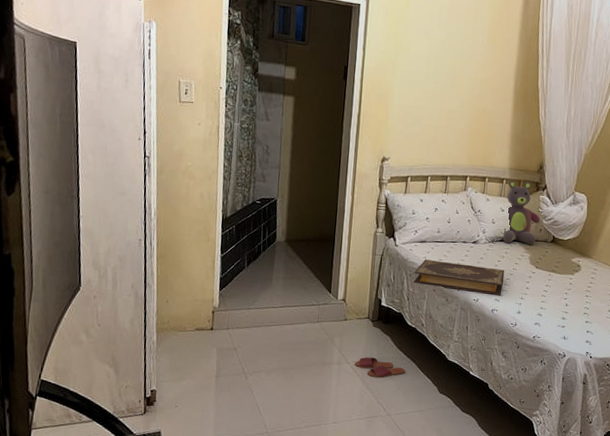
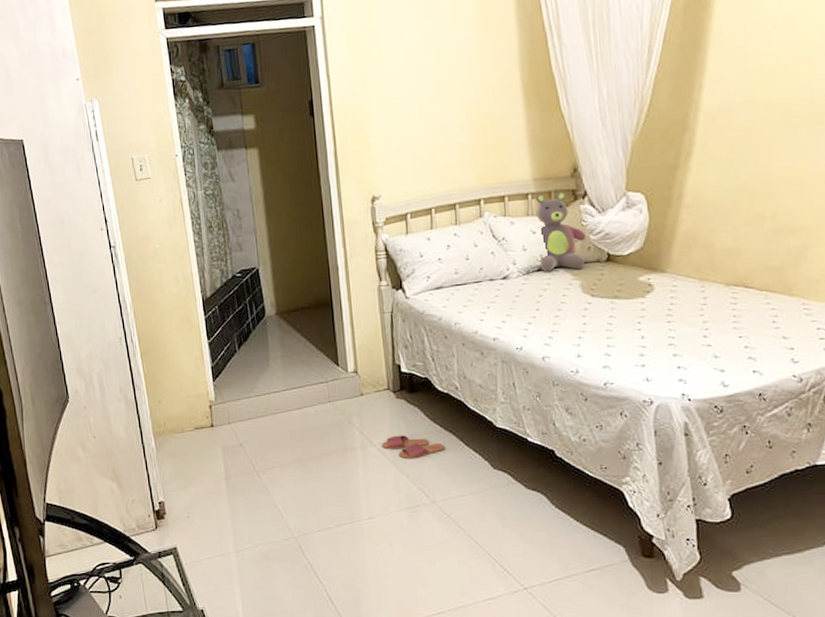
book: present [413,260,505,296] -> none [435,305,552,340]

